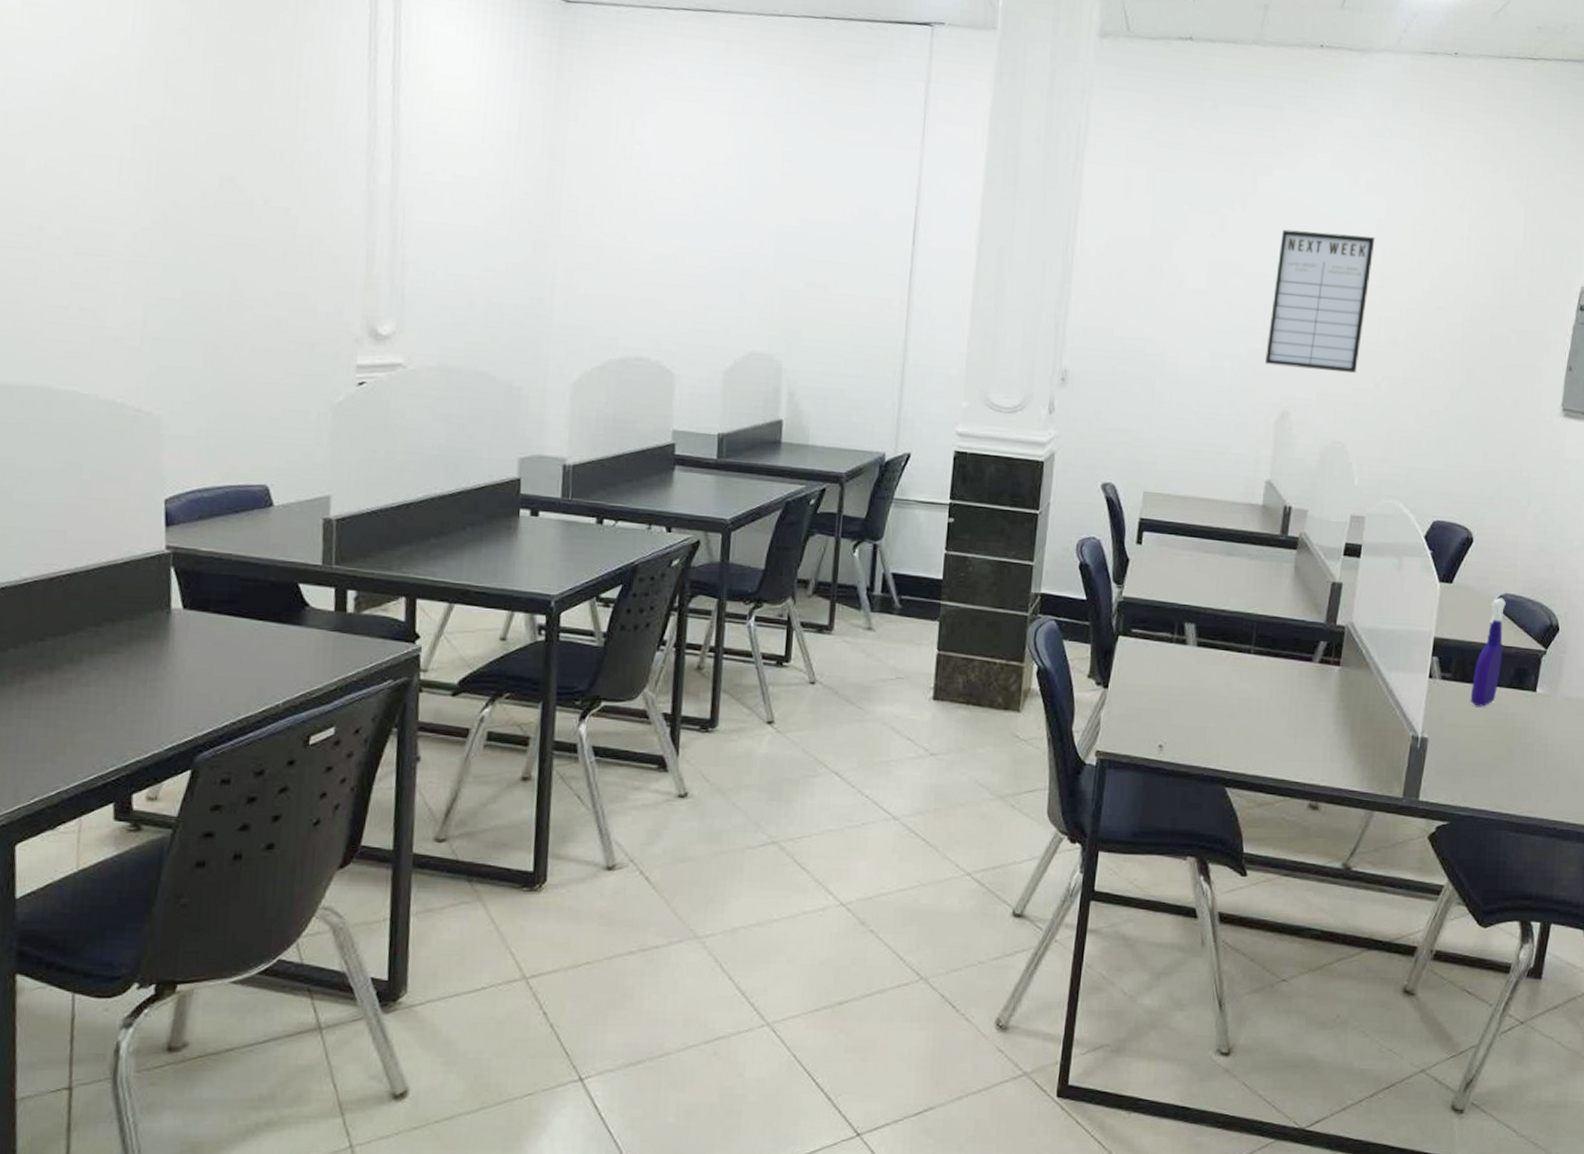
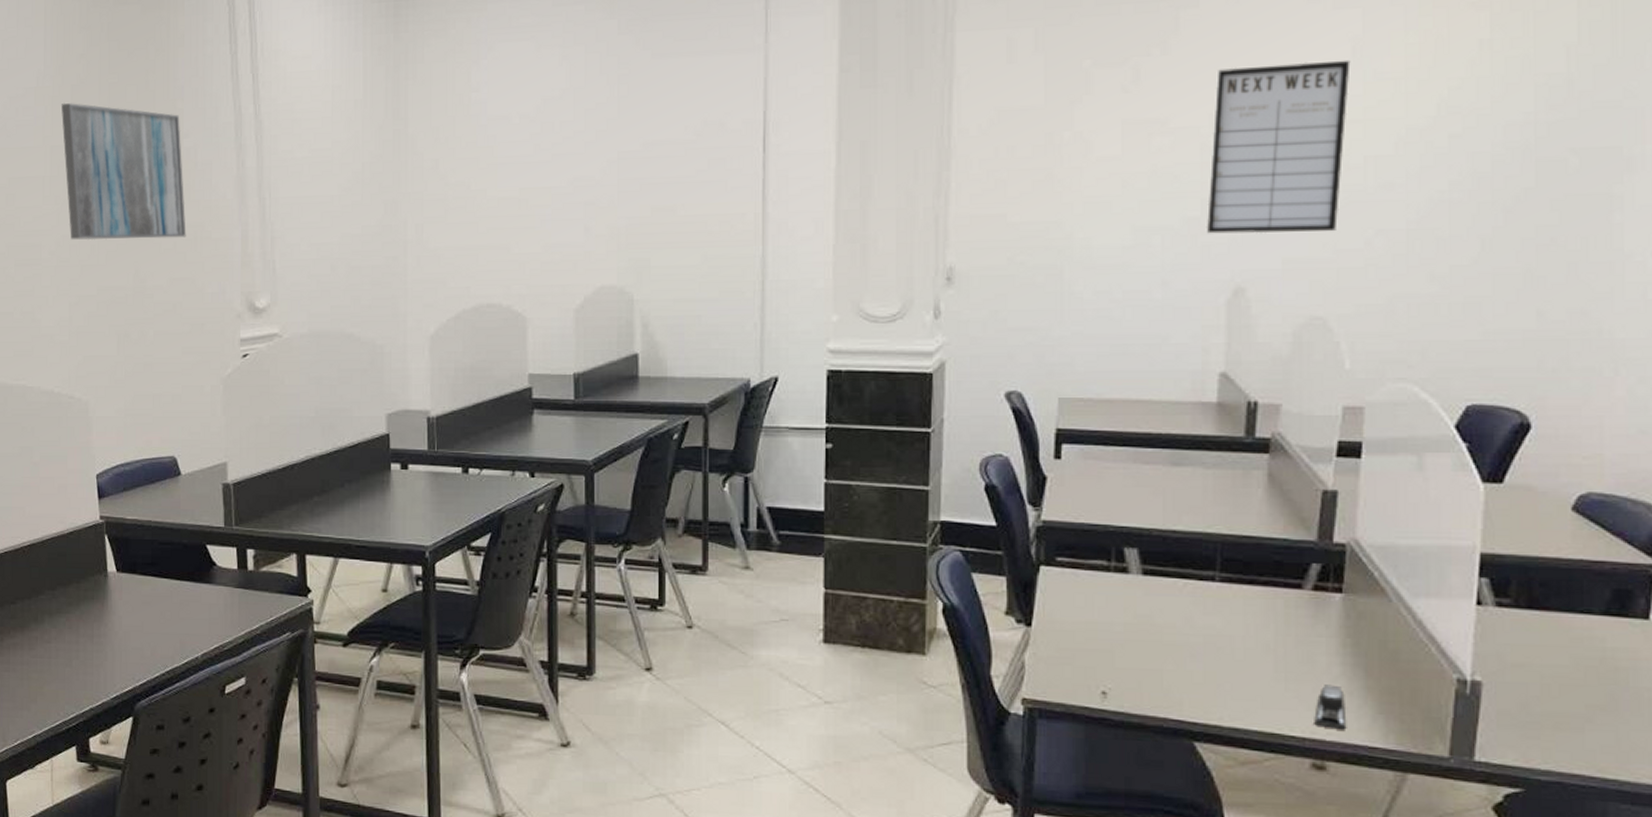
wall art: none [150,78,302,249] -> present [61,102,186,241]
stapler: none [1313,740,1336,777] -> present [1314,684,1347,730]
spray bottle: present [1470,597,1506,707] -> none [1543,498,1591,641]

